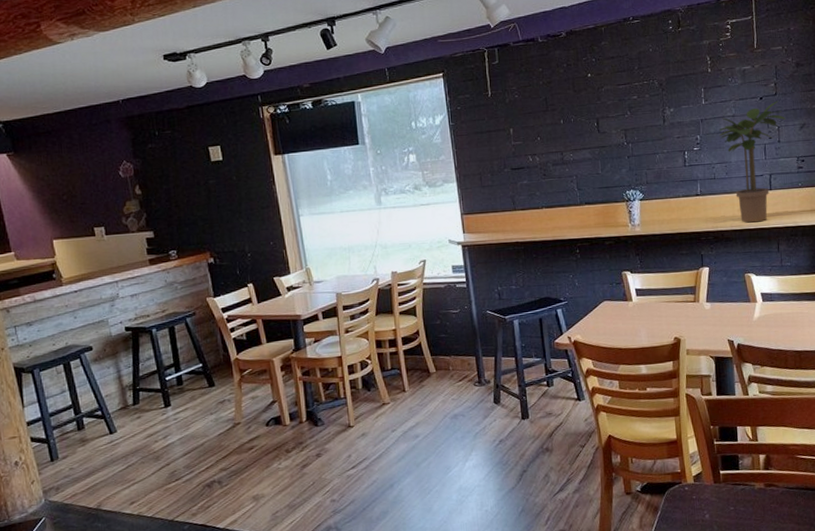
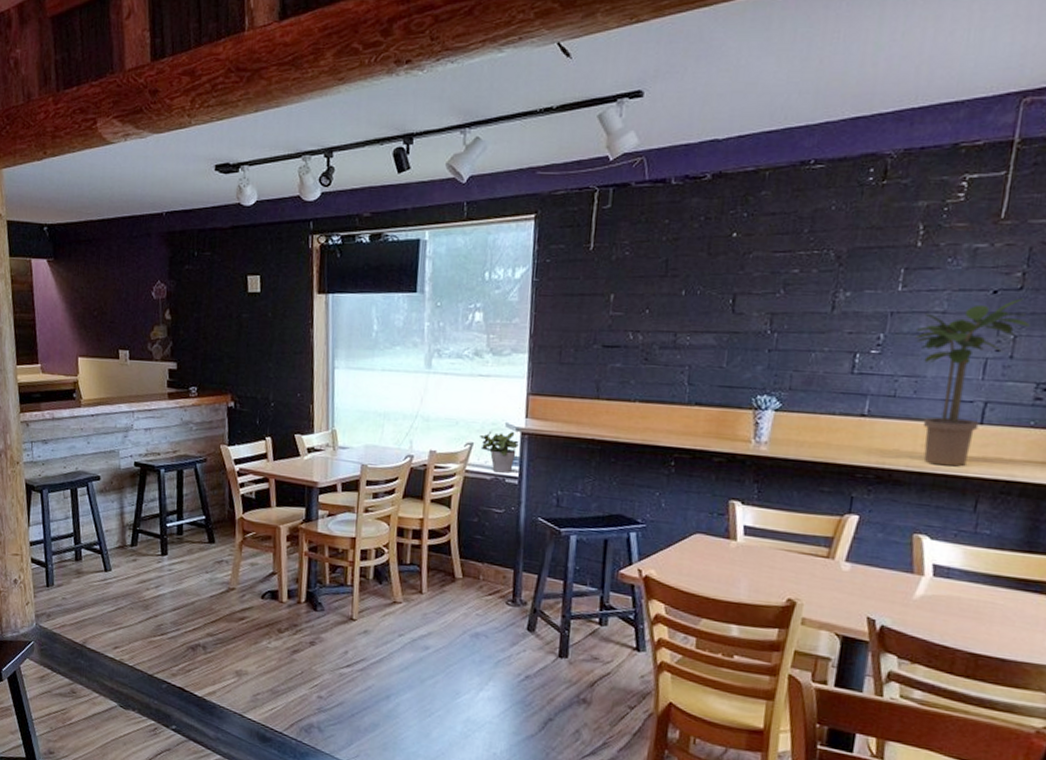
potted plant: none [430,245,462,282] -> present [480,430,519,474]

